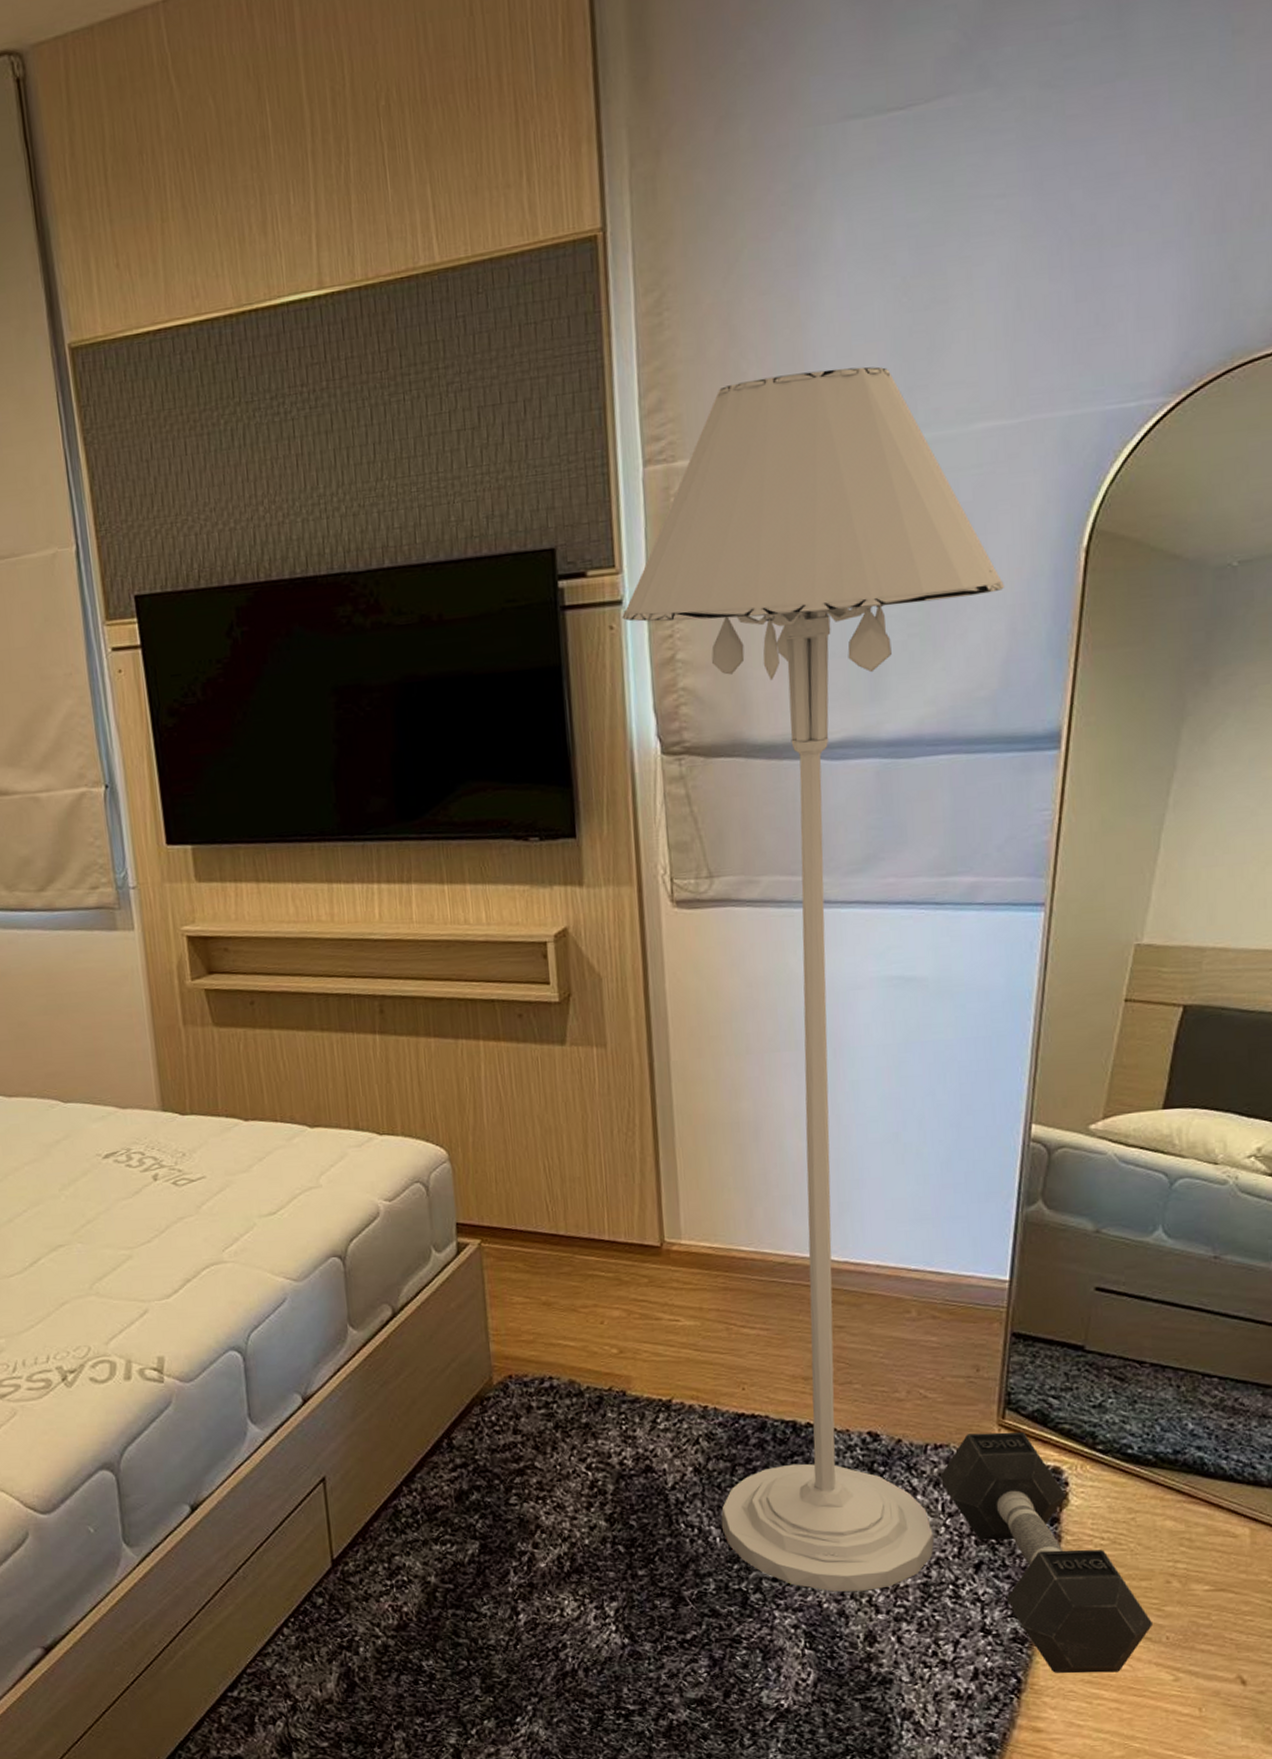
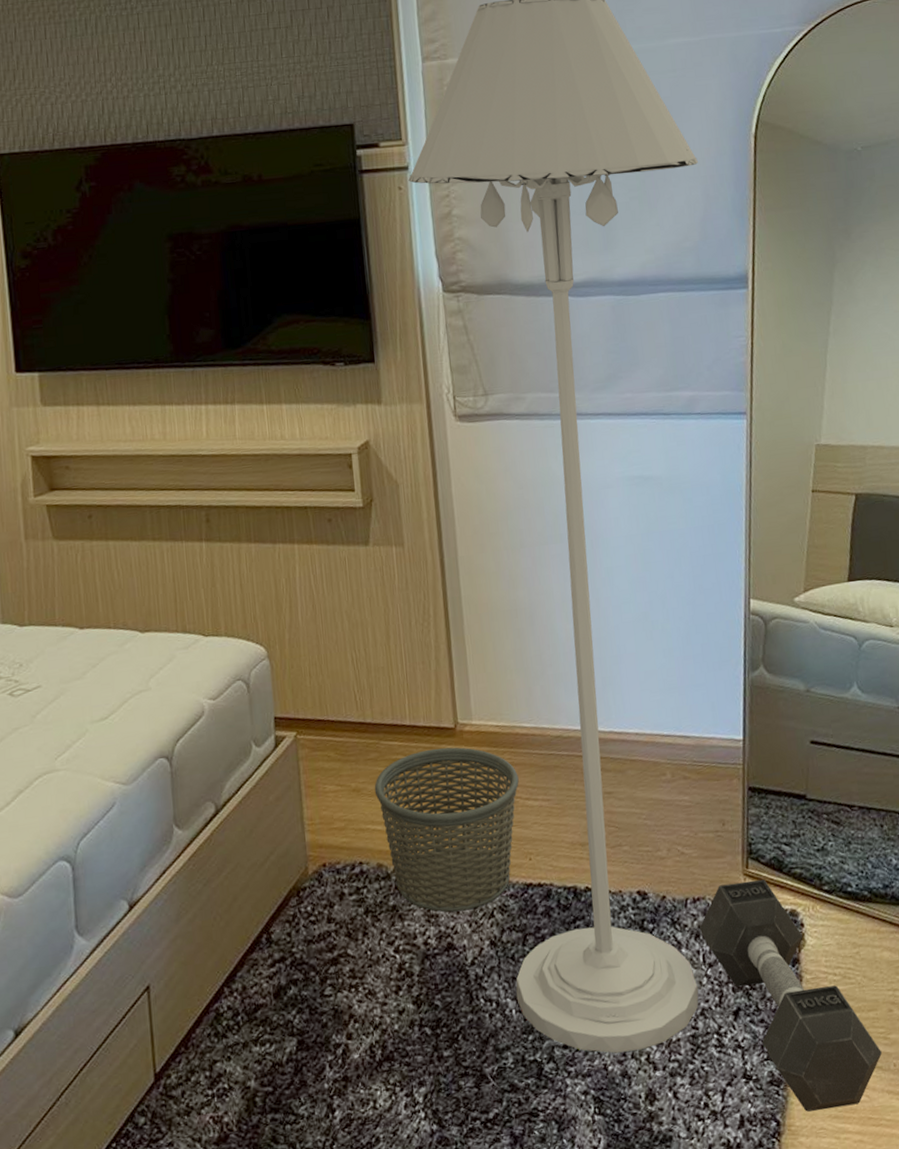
basket: none [567,1266,734,1436] -> present [374,747,519,912]

